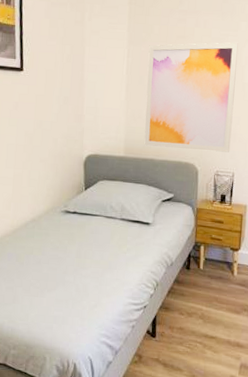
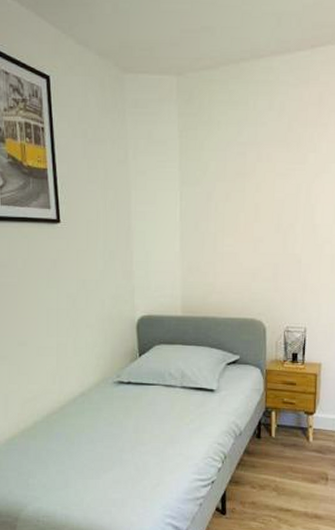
wall art: present [144,42,238,152] -> none [203,177,306,305]

